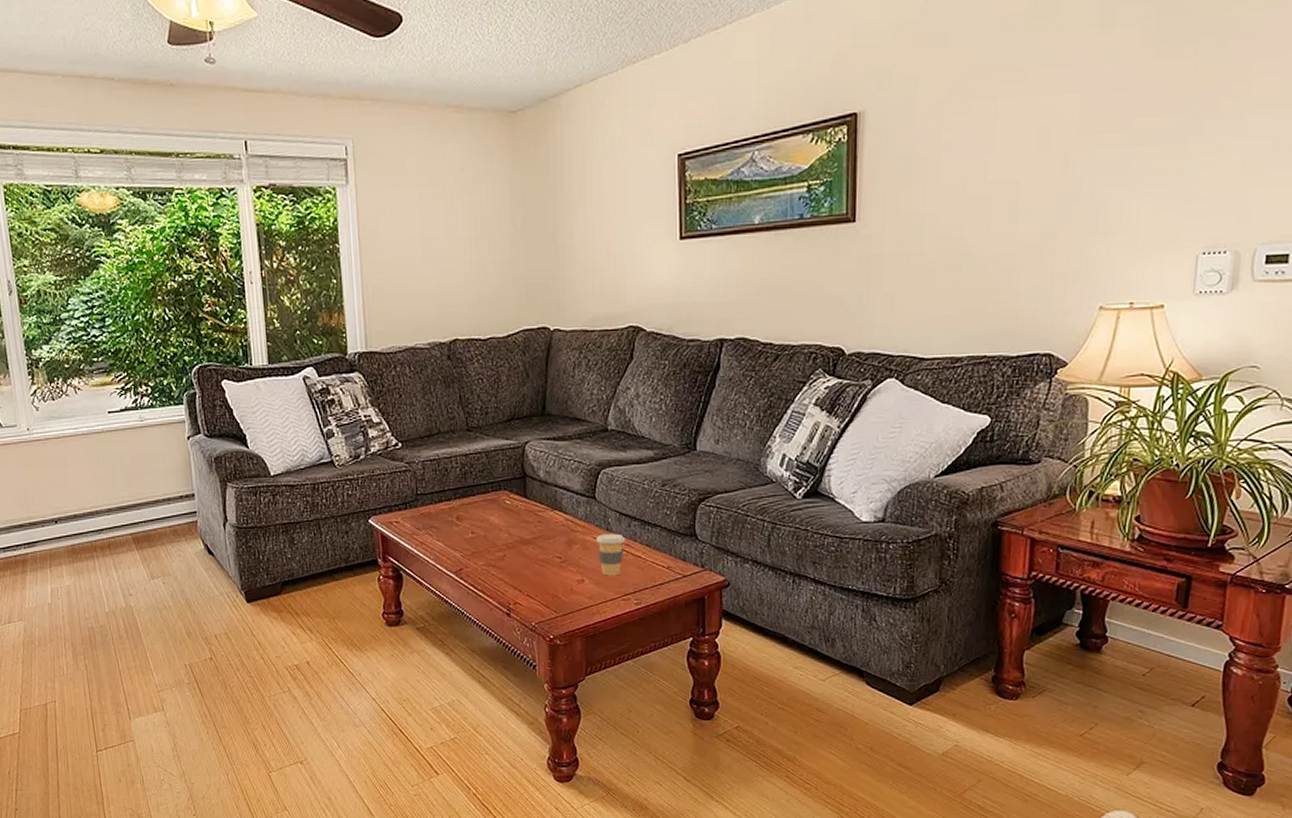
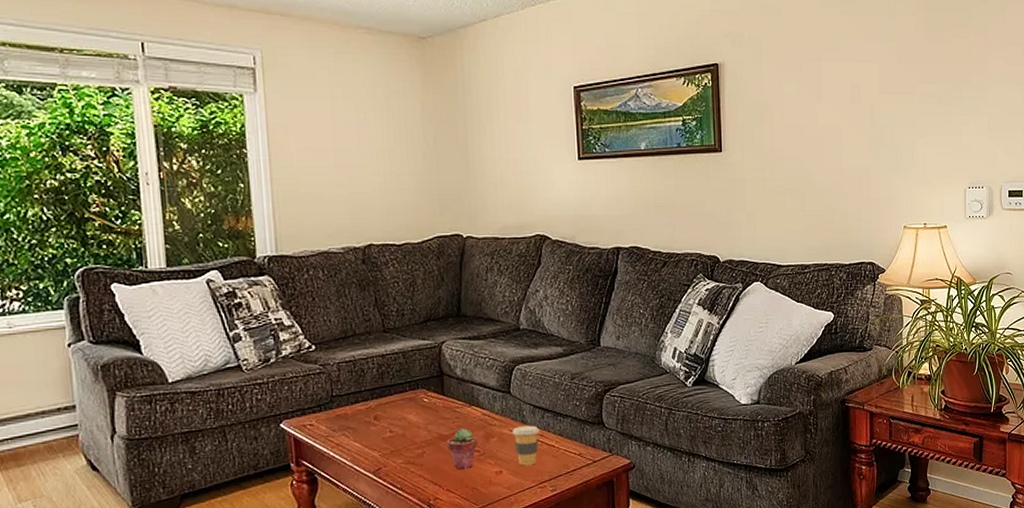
potted succulent: none [529,533,559,576] -> present [447,428,477,470]

